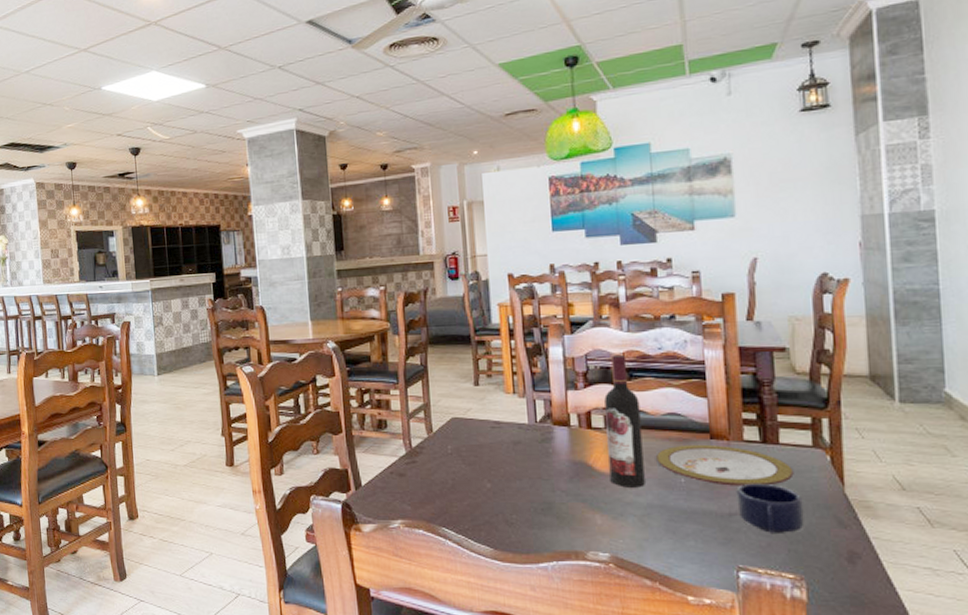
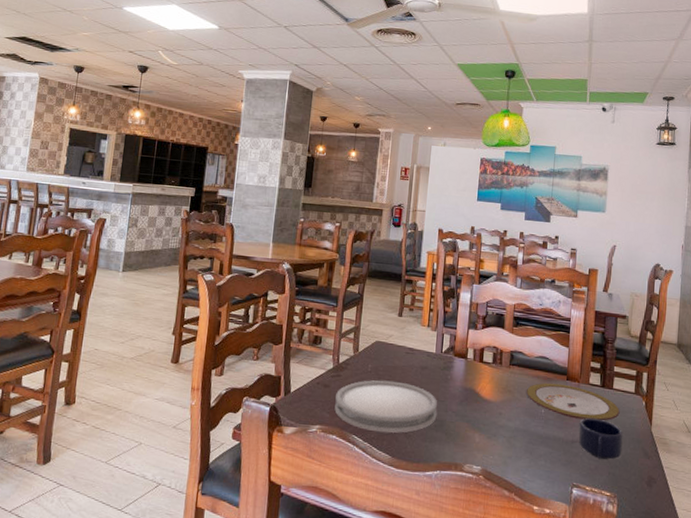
plate: none [414,462,543,521] -> present [334,380,438,433]
wine bottle: present [604,354,645,488] -> none [490,305,521,414]

